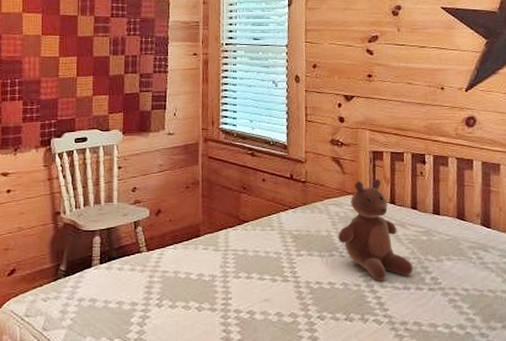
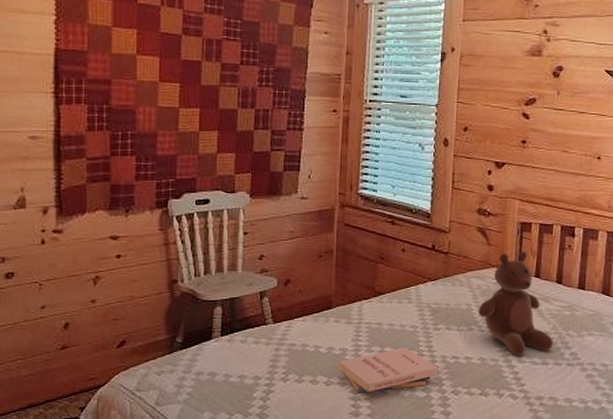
books: none [208,274,303,318] -> present [338,348,438,393]

